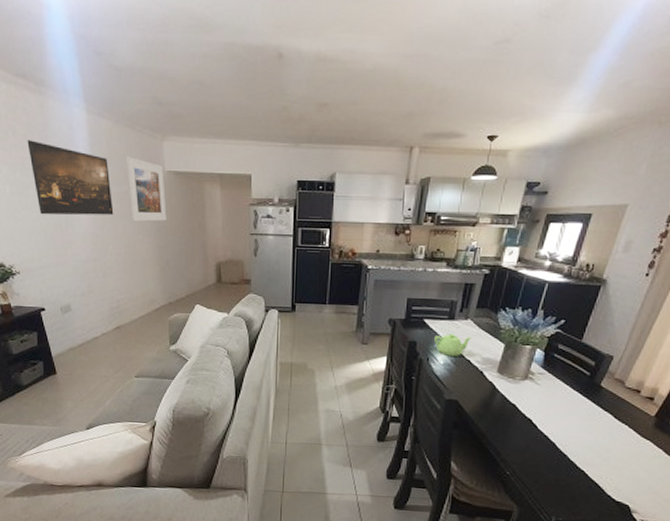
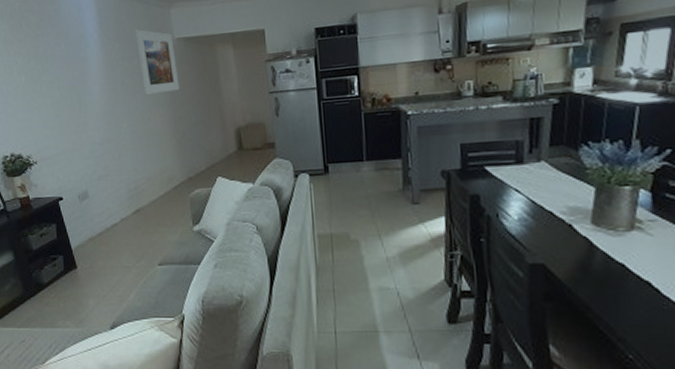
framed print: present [27,140,114,216] -> none [40,27,126,101]
teapot: present [434,333,472,356] -> none [501,181,550,209]

